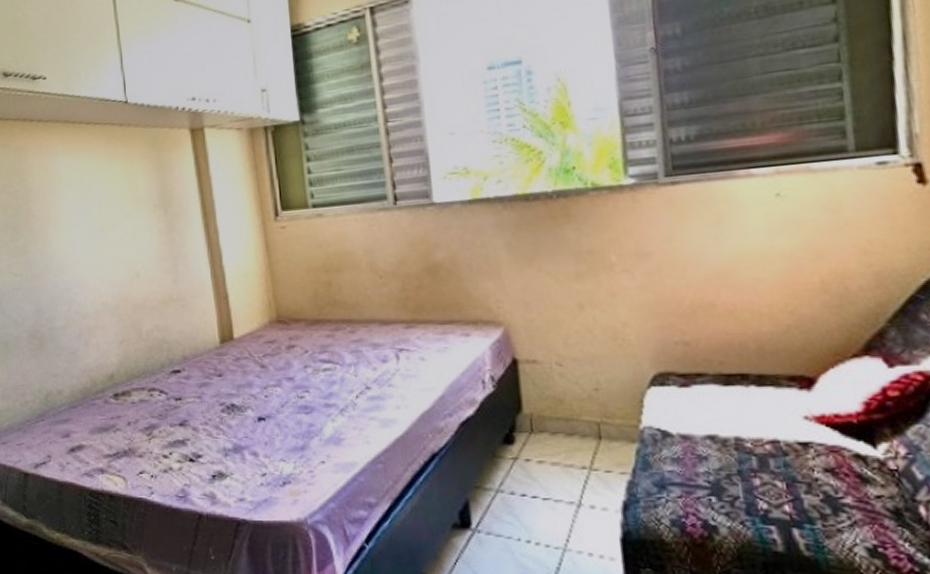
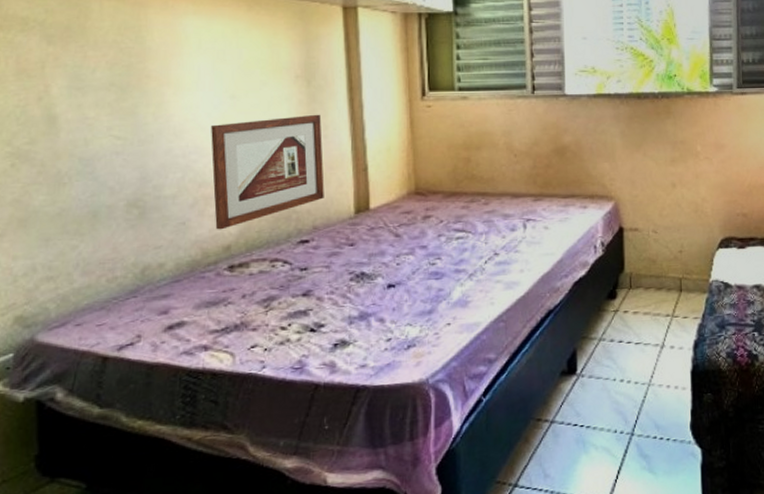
picture frame: none [87,242,190,360] -> present [211,114,324,230]

